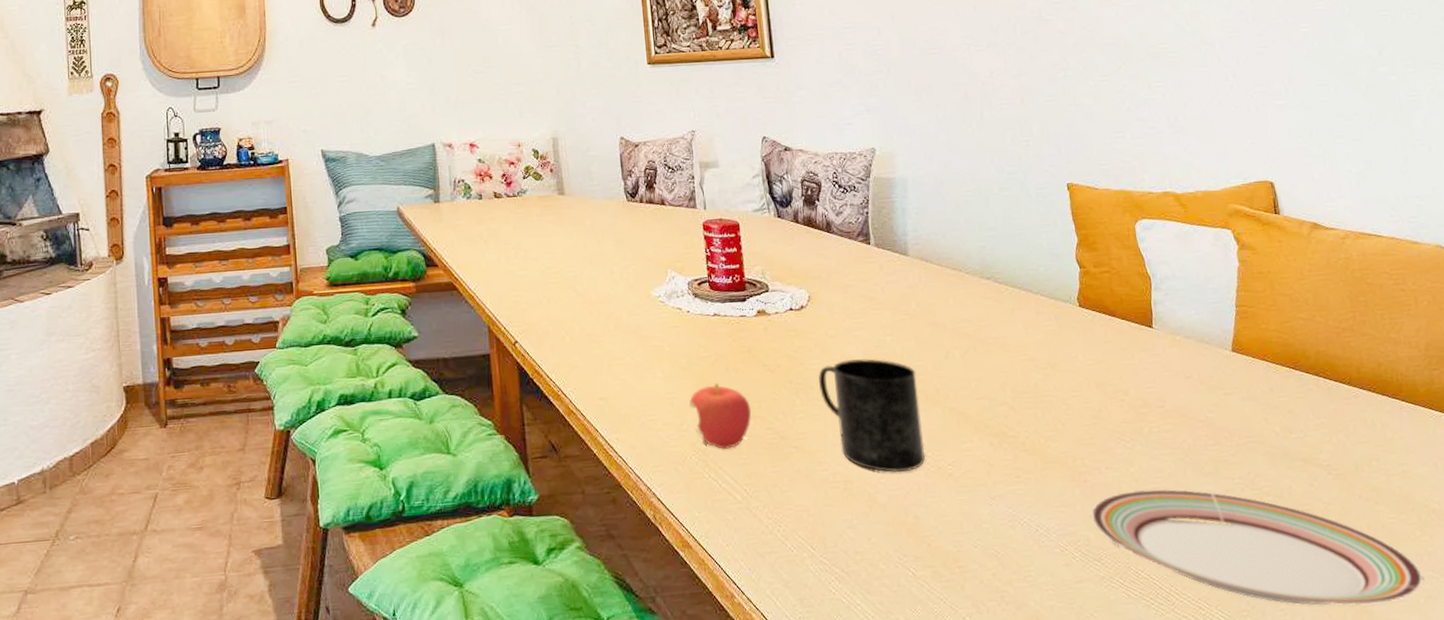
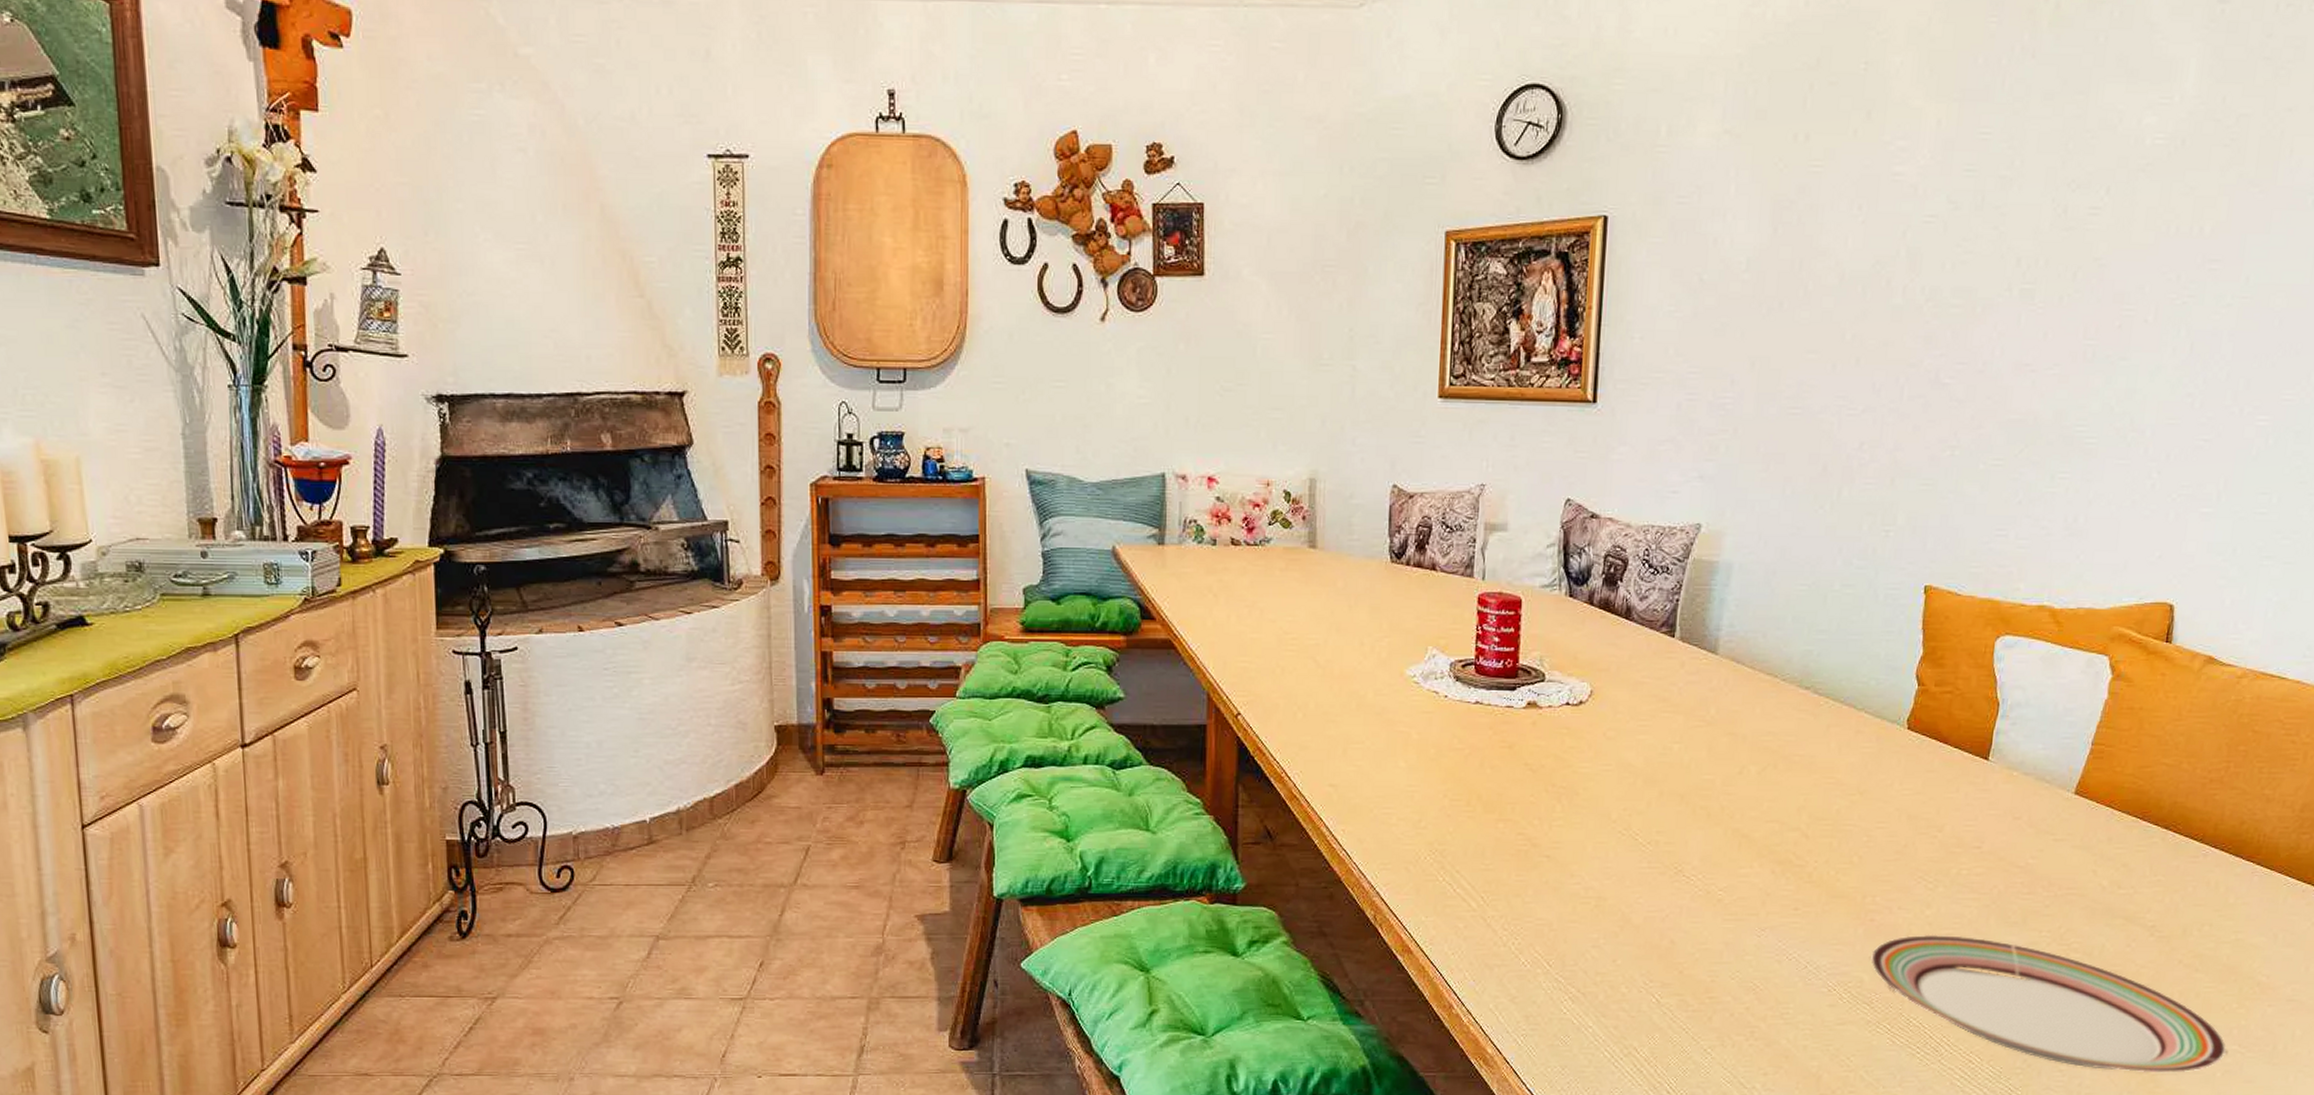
apple: present [689,383,752,449] -> none [1432,779,1503,852]
mug: present [818,358,926,473] -> none [1585,765,1701,894]

